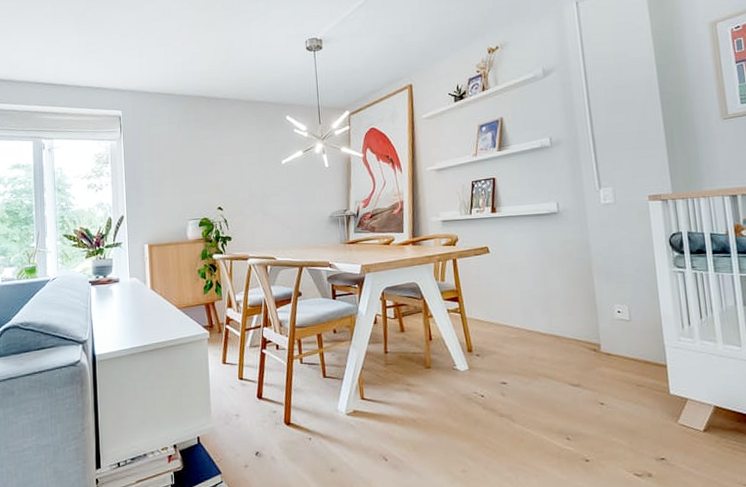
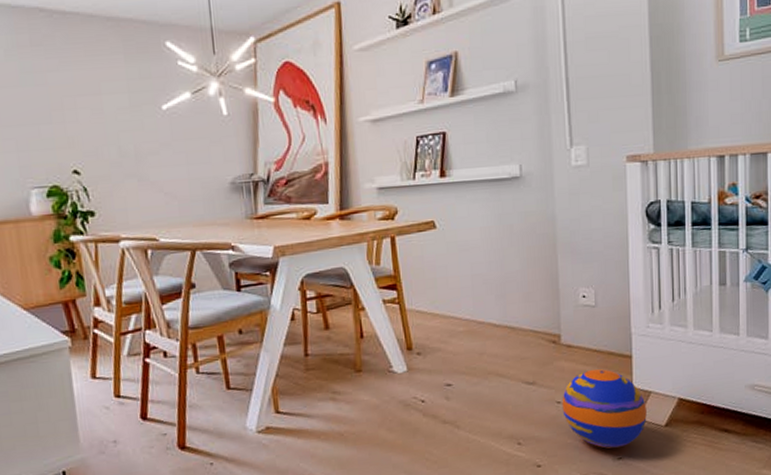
ball: none [605,375,686,449] -> present [562,368,647,449]

